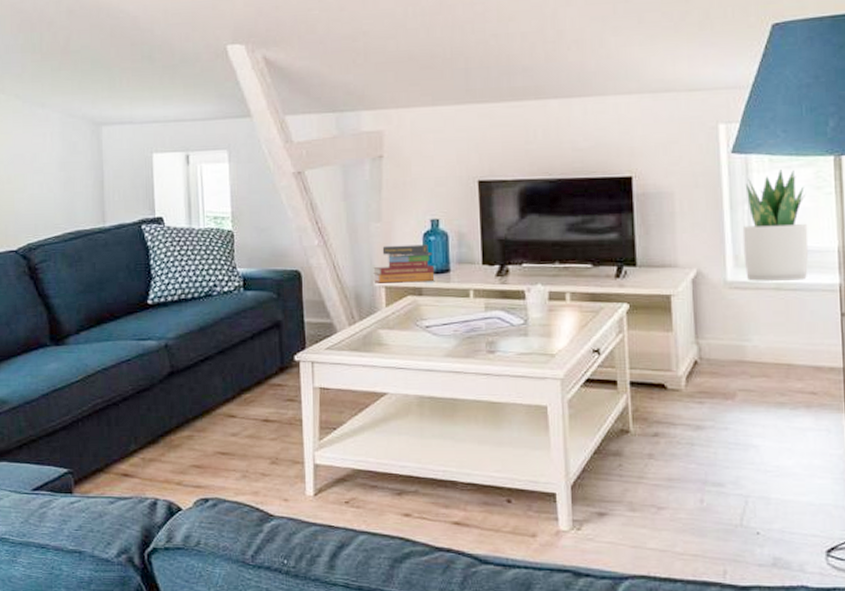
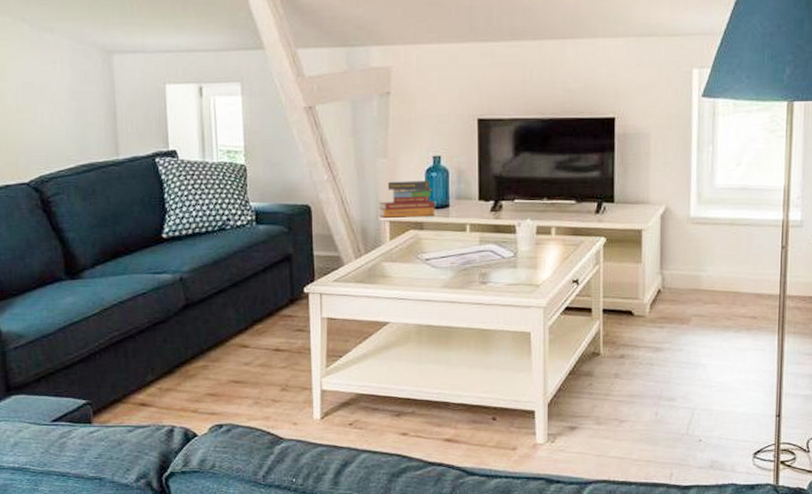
planter: present [742,170,809,281] -> none [705,113,762,217]

